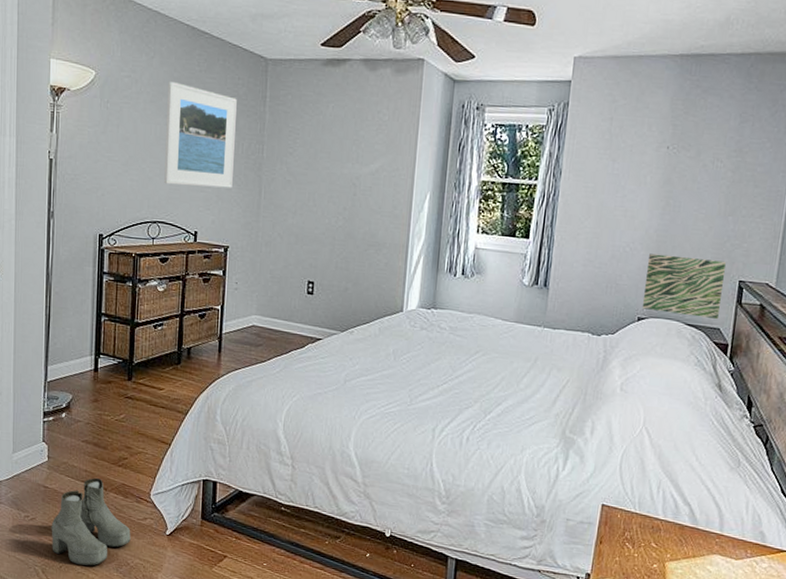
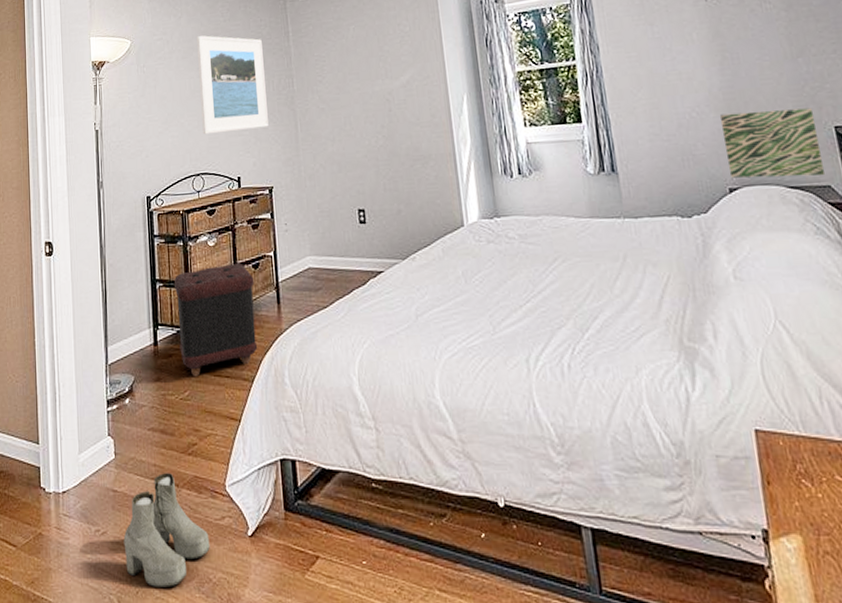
ottoman: none [119,310,199,404] -> present [173,263,258,377]

